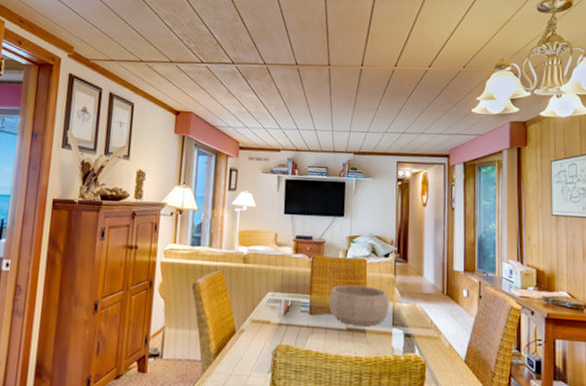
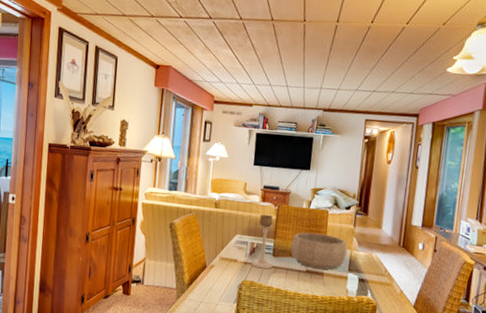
candle holder: none [285,267,310,330] -> present [251,214,273,269]

